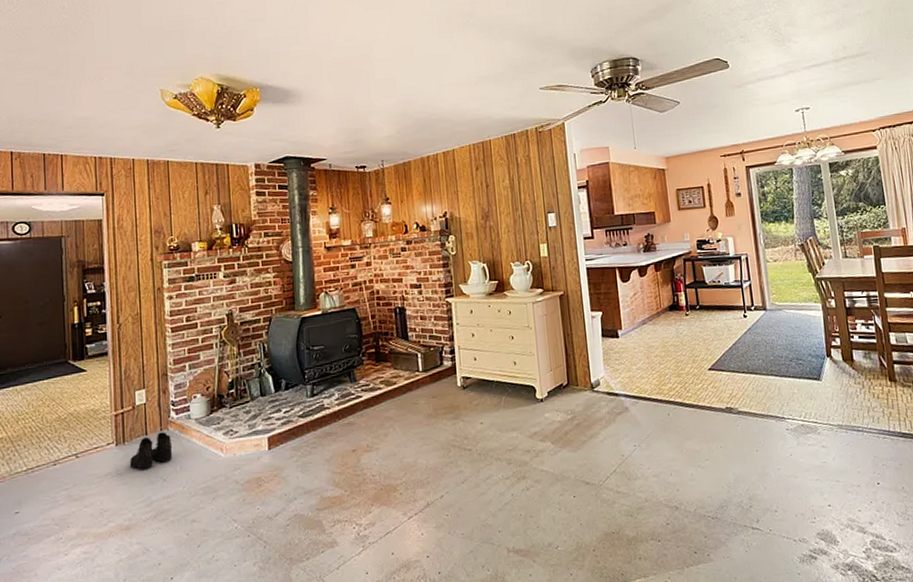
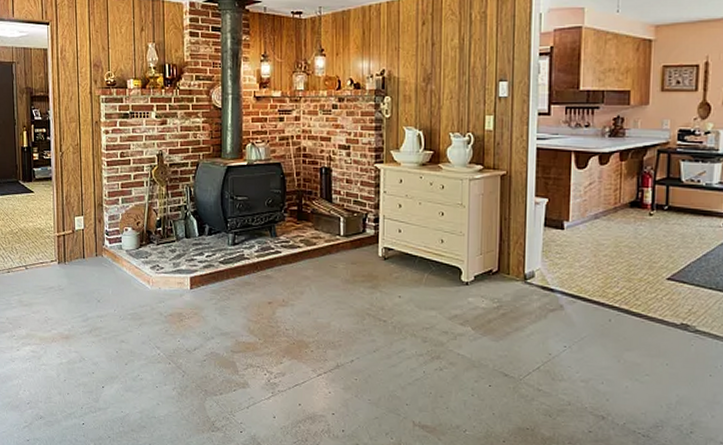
boots: present [129,432,173,470] -> none [69,257,106,289]

